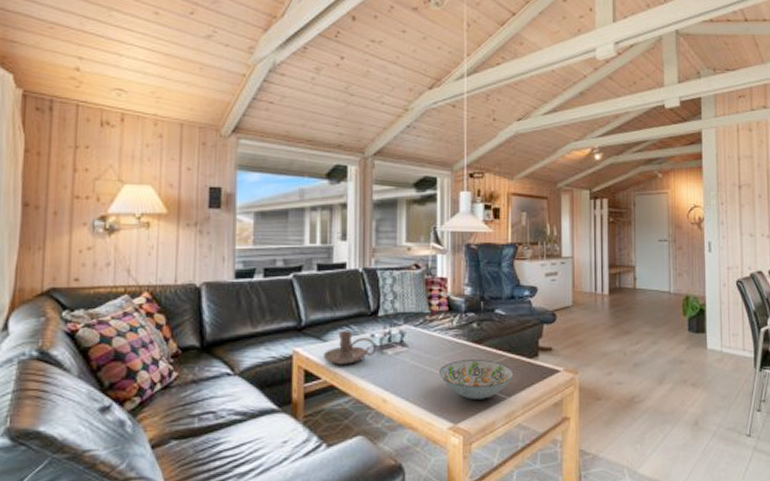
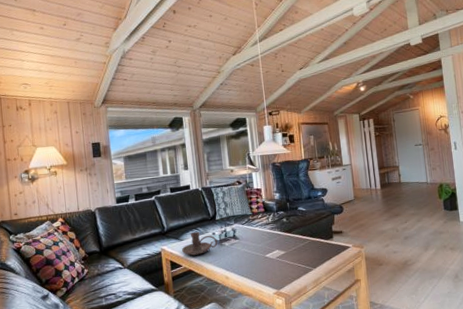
decorative bowl: present [439,359,514,399] -> none [263,243,317,272]

